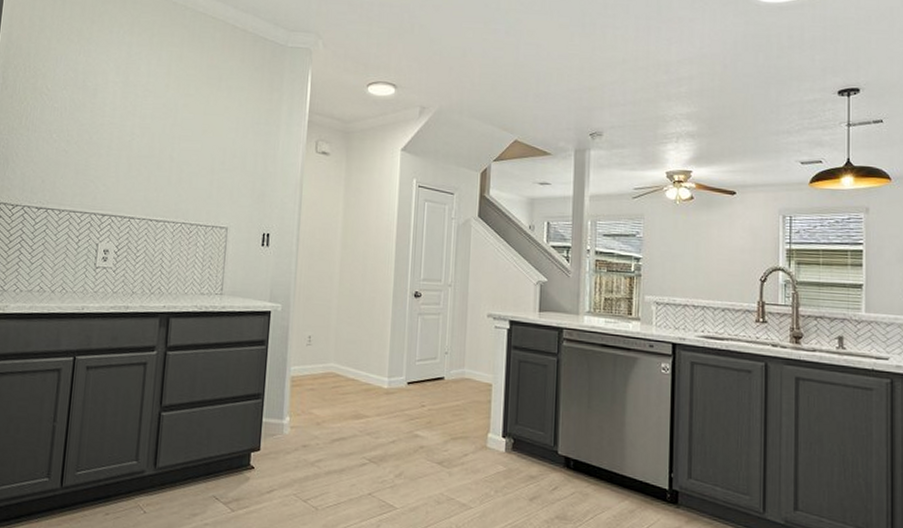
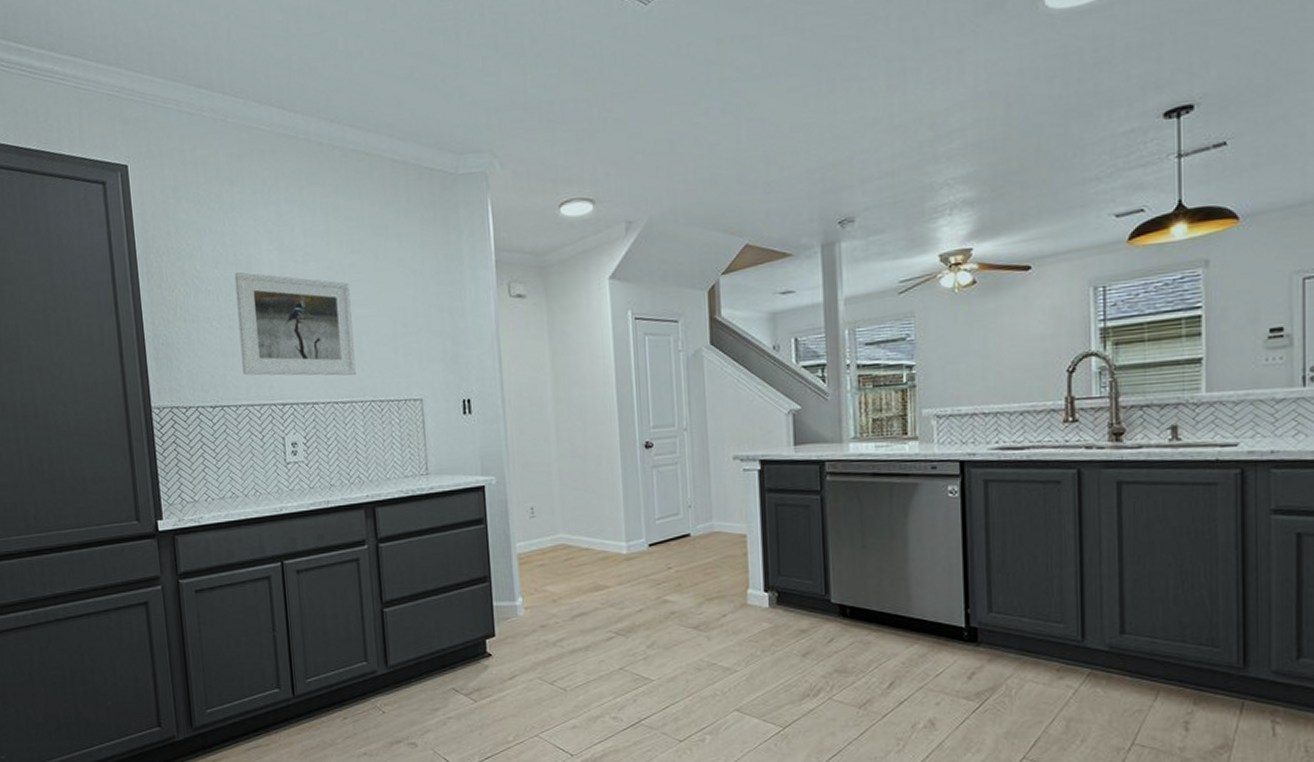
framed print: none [71,95,181,199] -> present [234,271,356,376]

